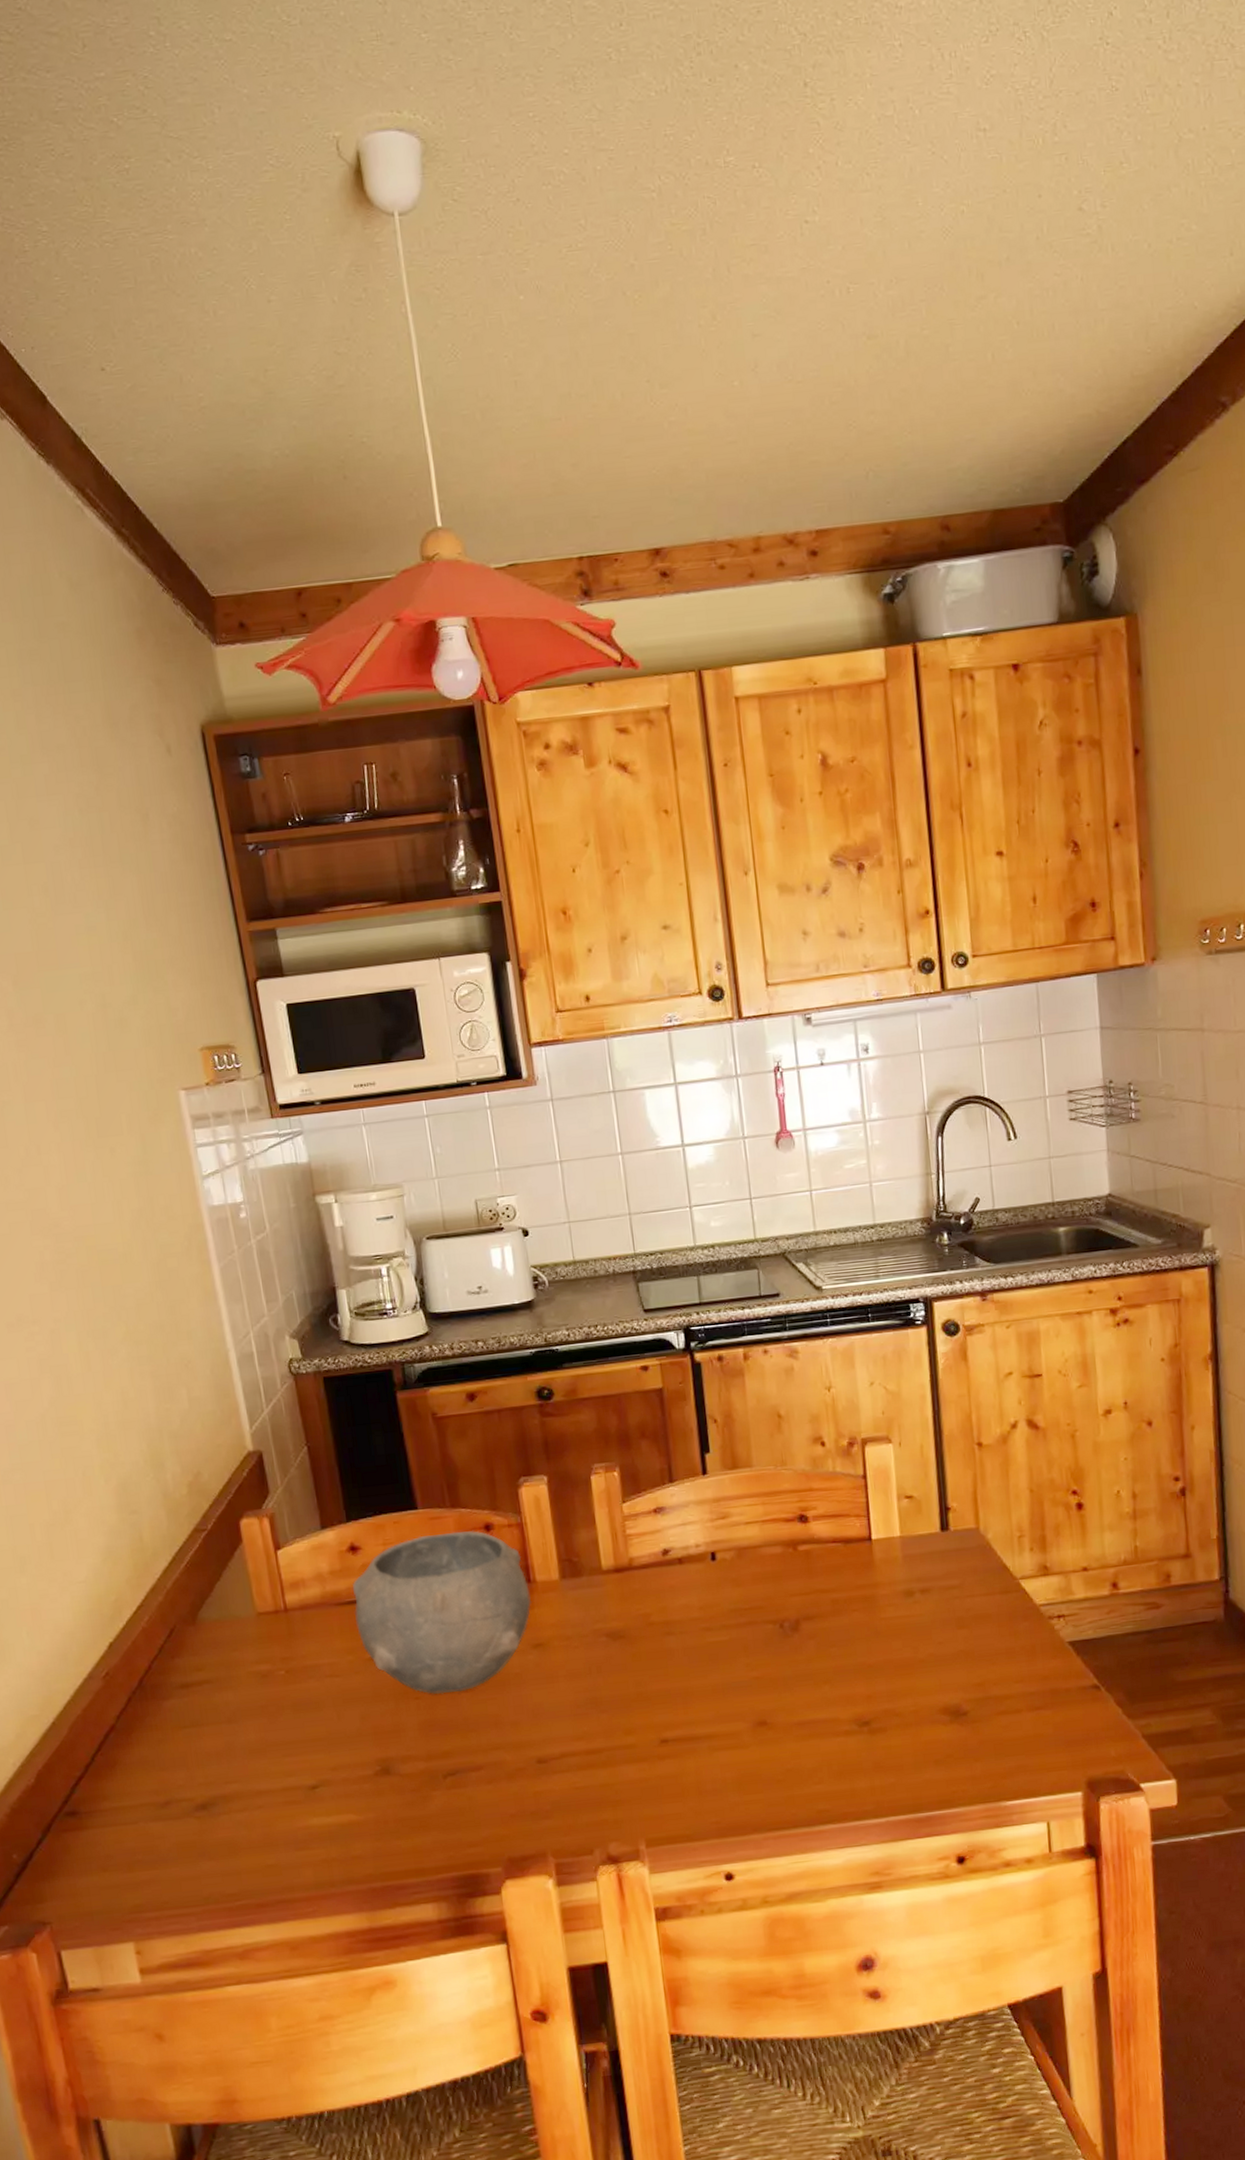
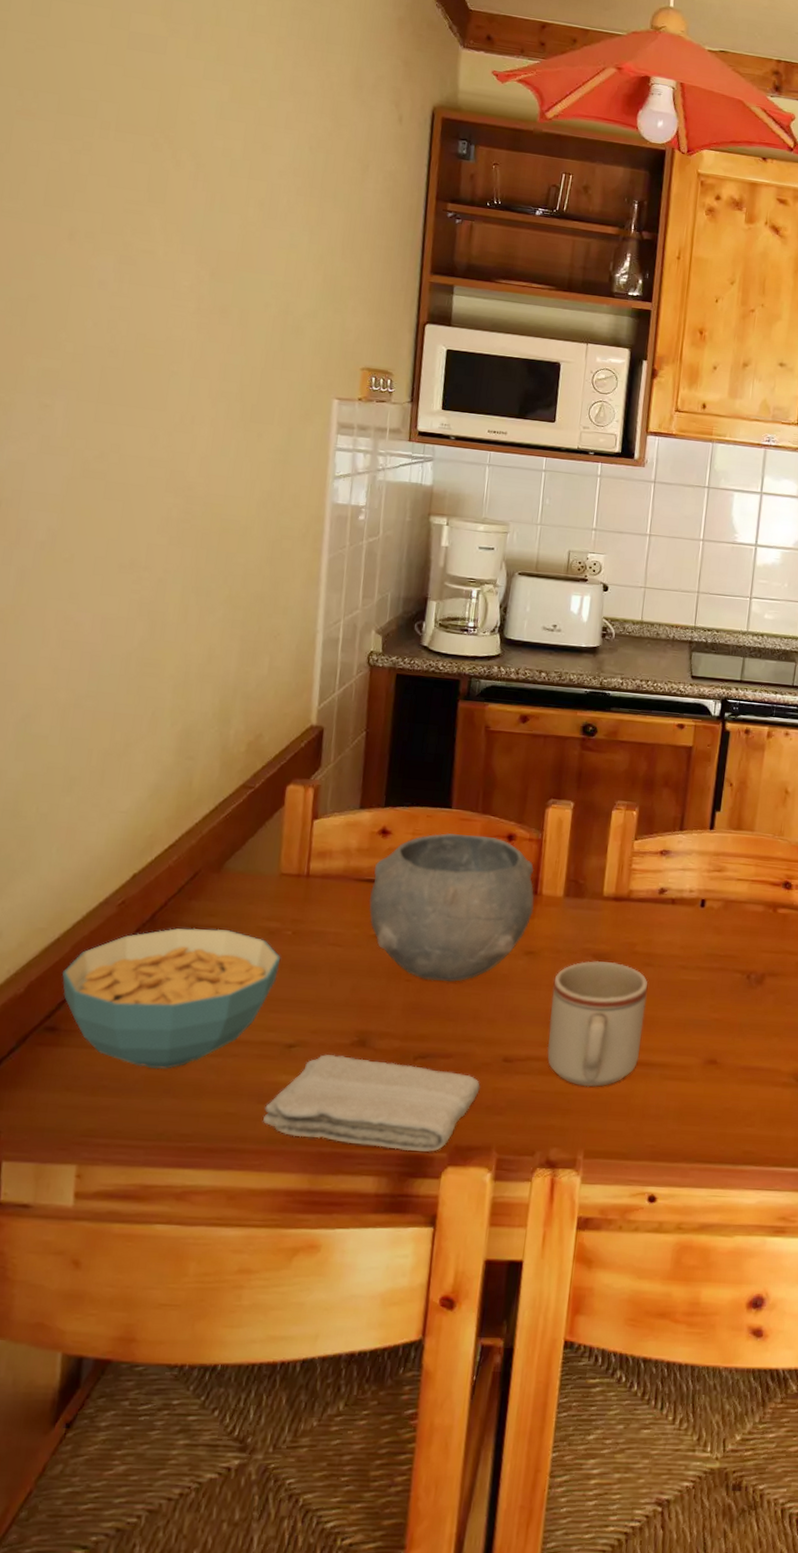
cereal bowl: none [67,1681,282,1836] -> present [62,927,281,1070]
washcloth: none [304,1783,520,1878] -> present [262,1054,480,1152]
mug: none [570,1638,682,1774] -> present [547,961,648,1087]

